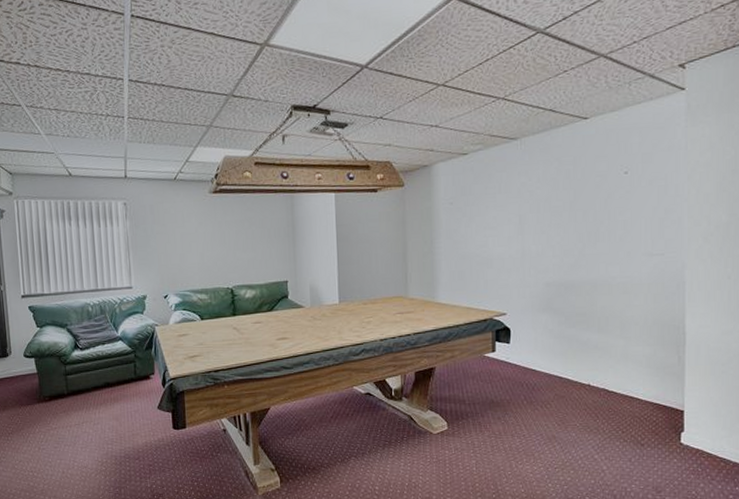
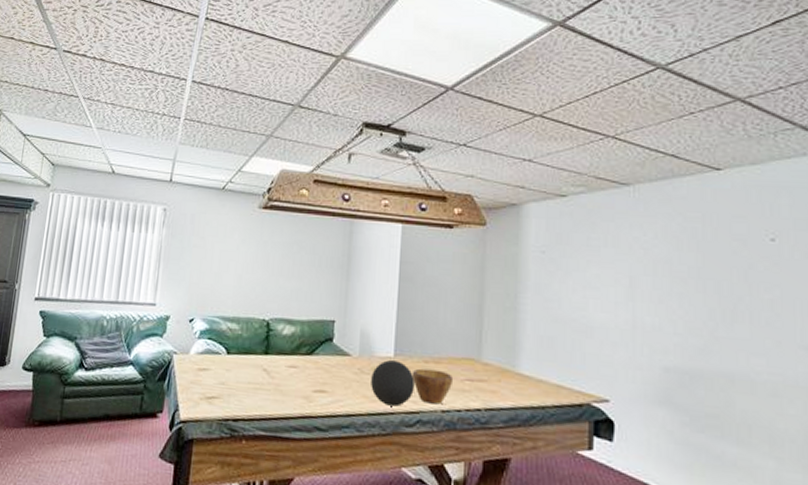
ball: none [322,306,357,342] -> present [371,360,415,407]
bowl: none [354,309,388,336] -> present [411,368,454,405]

